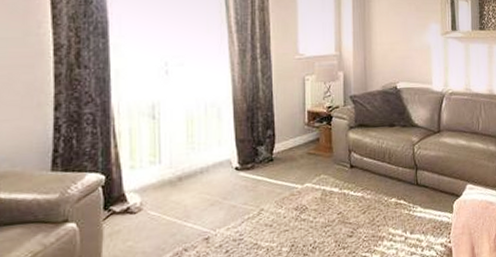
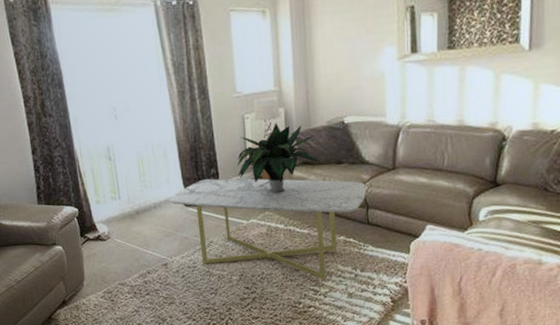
coffee table: none [219,140,415,246] -> present [169,178,366,281]
potted plant: none [295,85,375,156] -> present [237,122,321,194]

